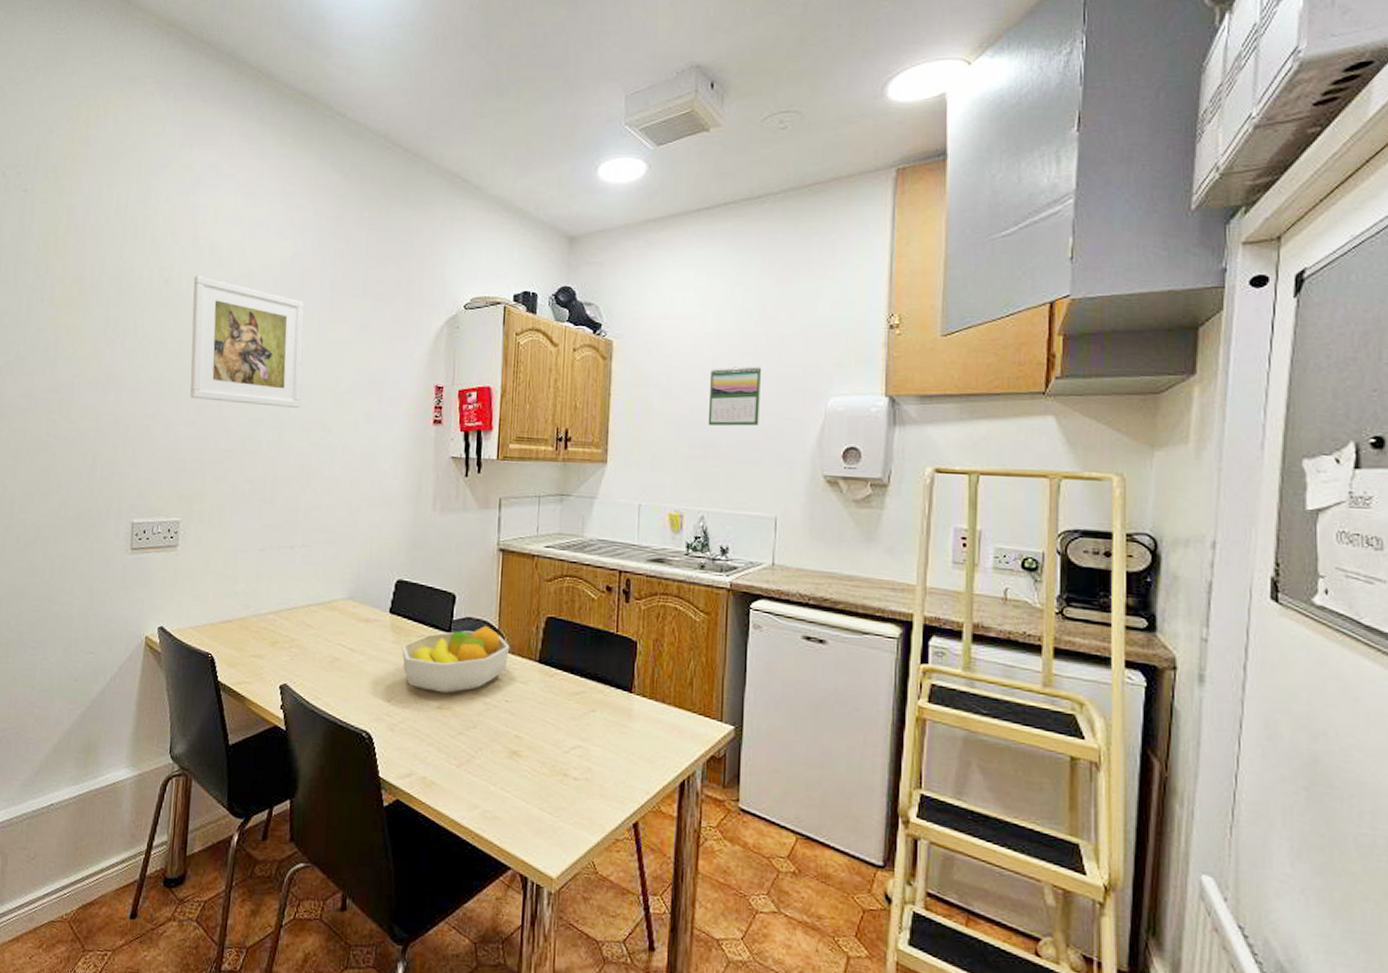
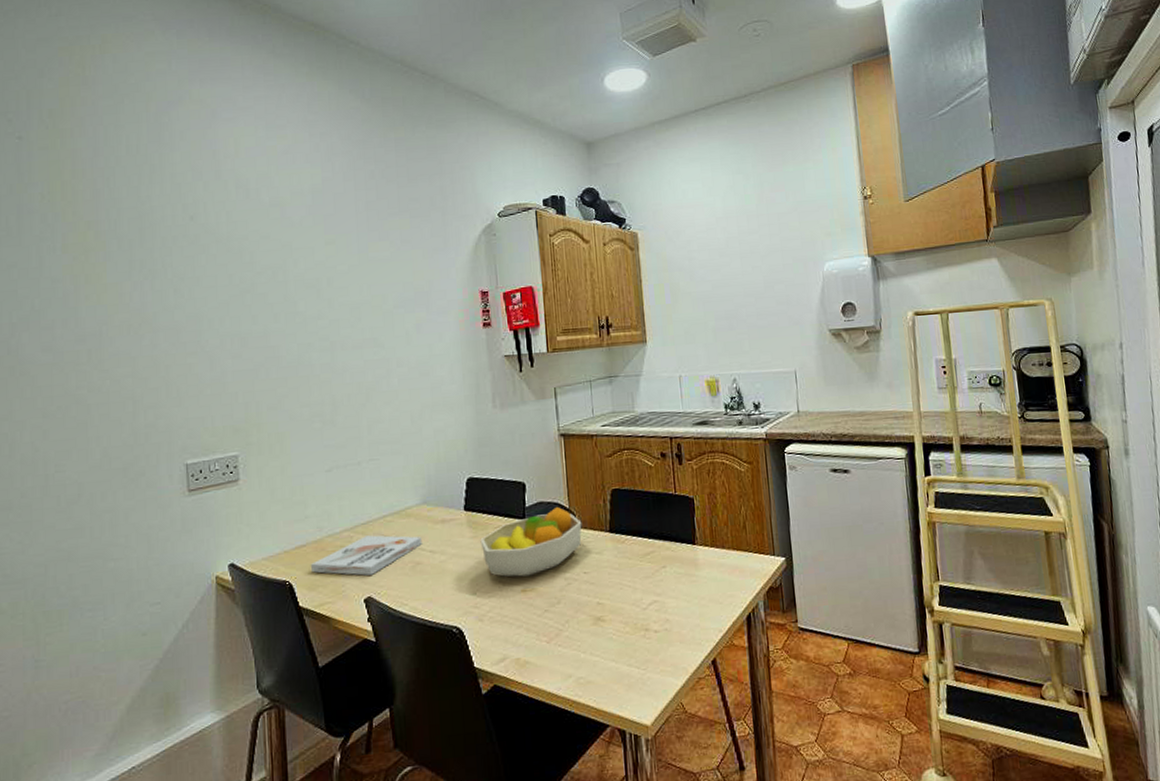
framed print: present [190,276,304,409] -> none [222,209,349,332]
book: none [234,622,344,663] -> present [311,535,422,576]
calendar: present [707,366,762,426] -> none [725,242,771,299]

